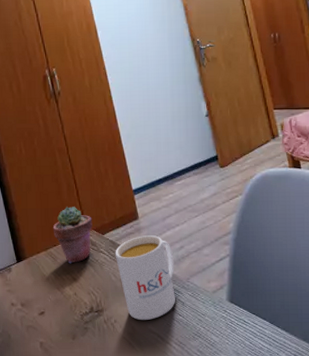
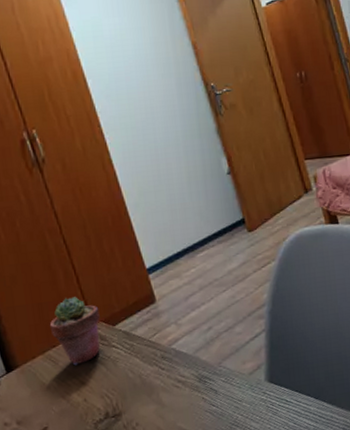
mug: present [115,235,175,321] -> none [130,318,207,419]

